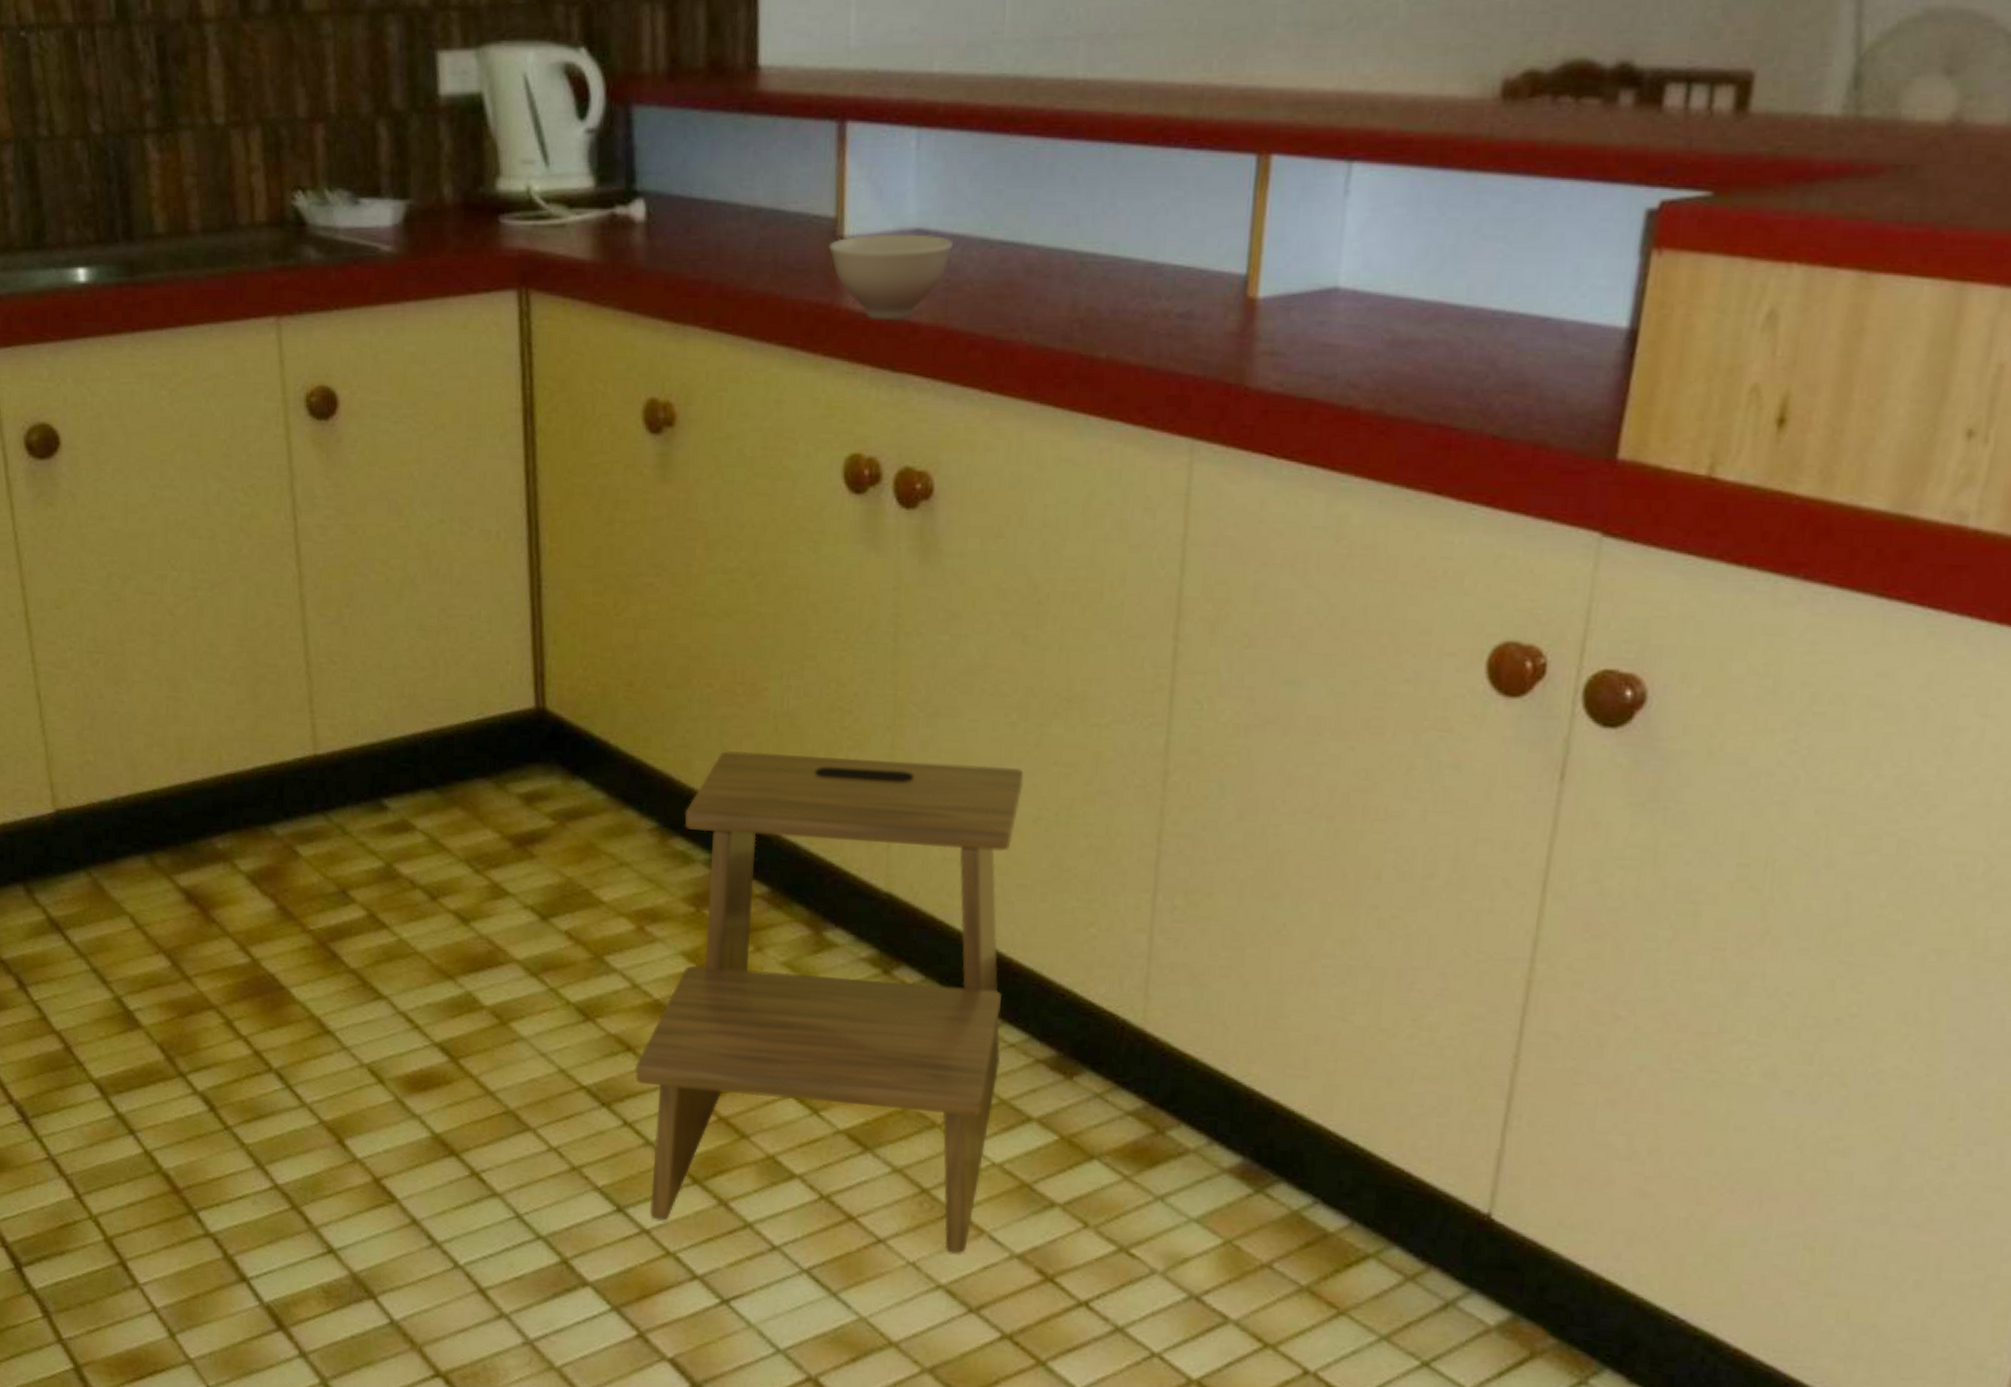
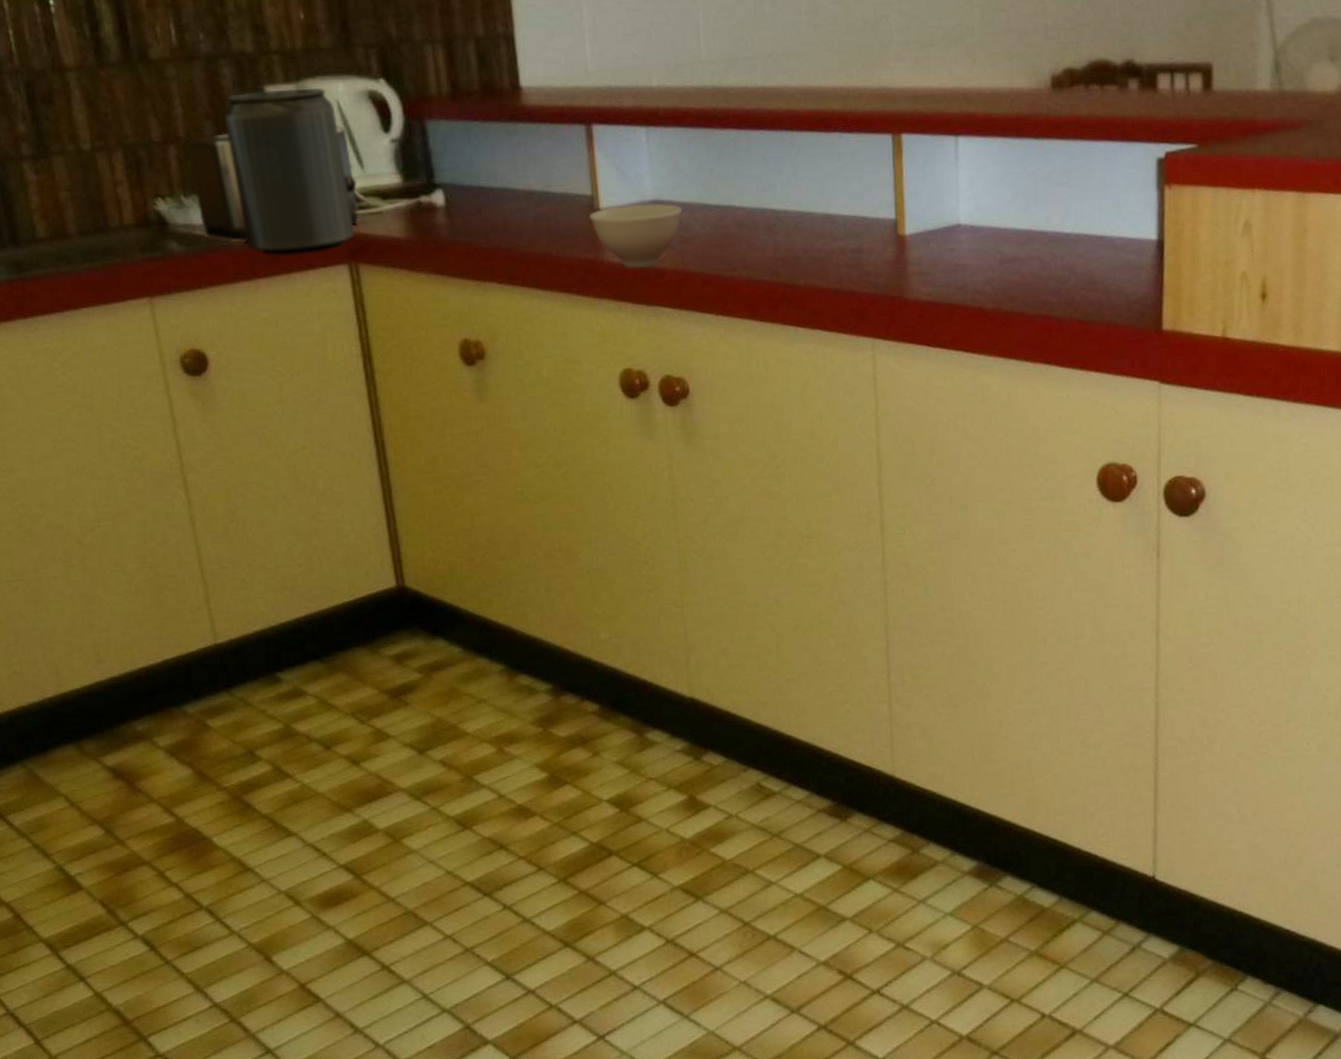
toaster: none [336,106,540,251] -> present [186,124,359,241]
soda can: none [384,56,530,276] -> present [224,87,355,257]
step stool: present [634,751,1024,1254] -> none [508,592,792,981]

